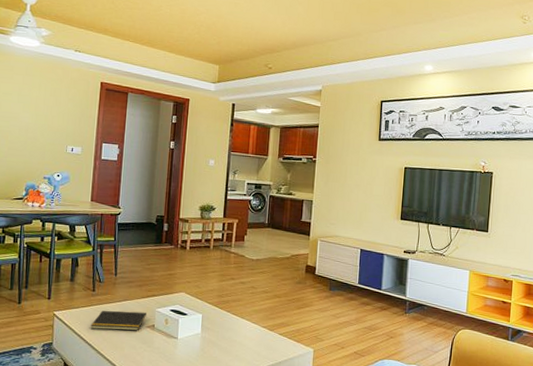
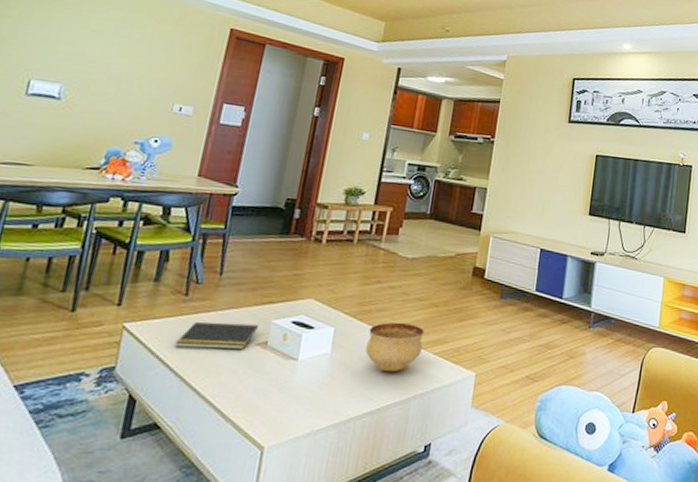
bowl: none [227,310,271,348] -> present [365,322,425,372]

